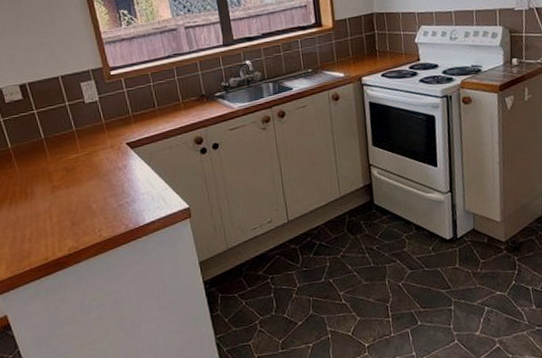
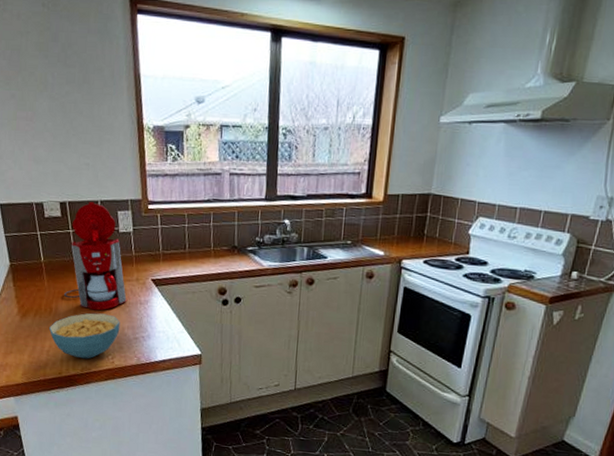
cereal bowl: none [26,187,102,239] -> present [48,313,120,359]
coffee maker: none [35,78,104,187] -> present [63,201,127,311]

